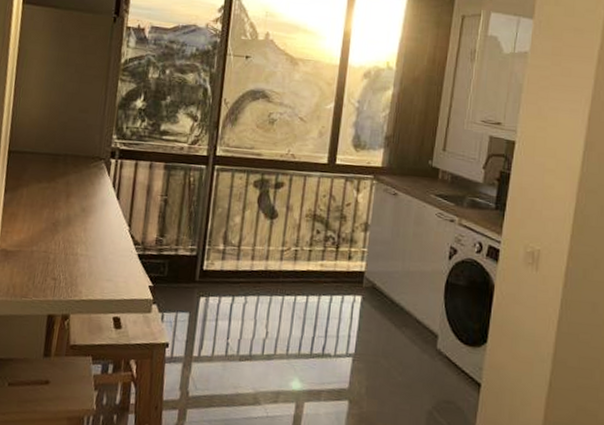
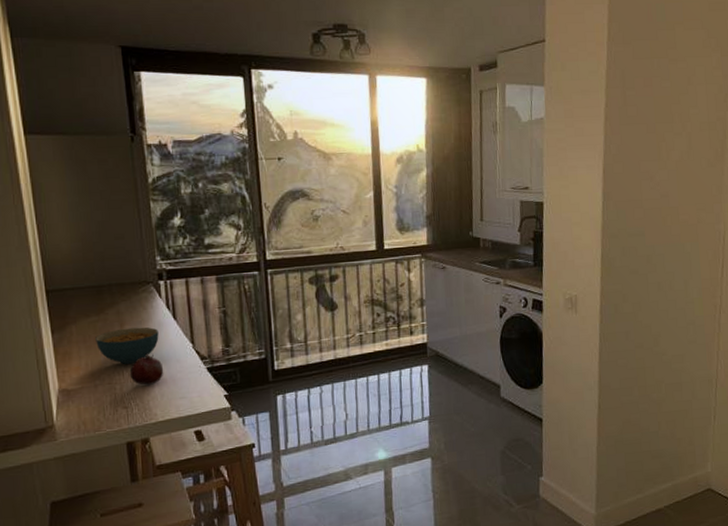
cereal bowl: none [41,199,101,236] -> present [95,327,159,364]
fruit: none [65,228,98,261] -> present [129,353,164,385]

